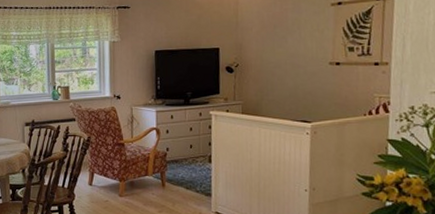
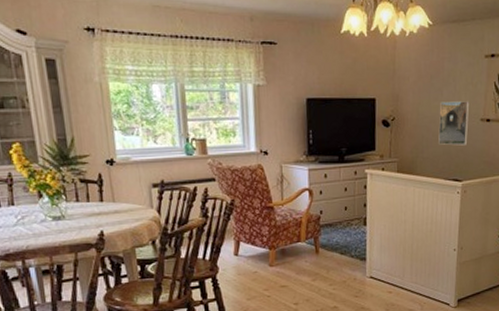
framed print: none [283,46,317,89] -> present [438,101,470,146]

